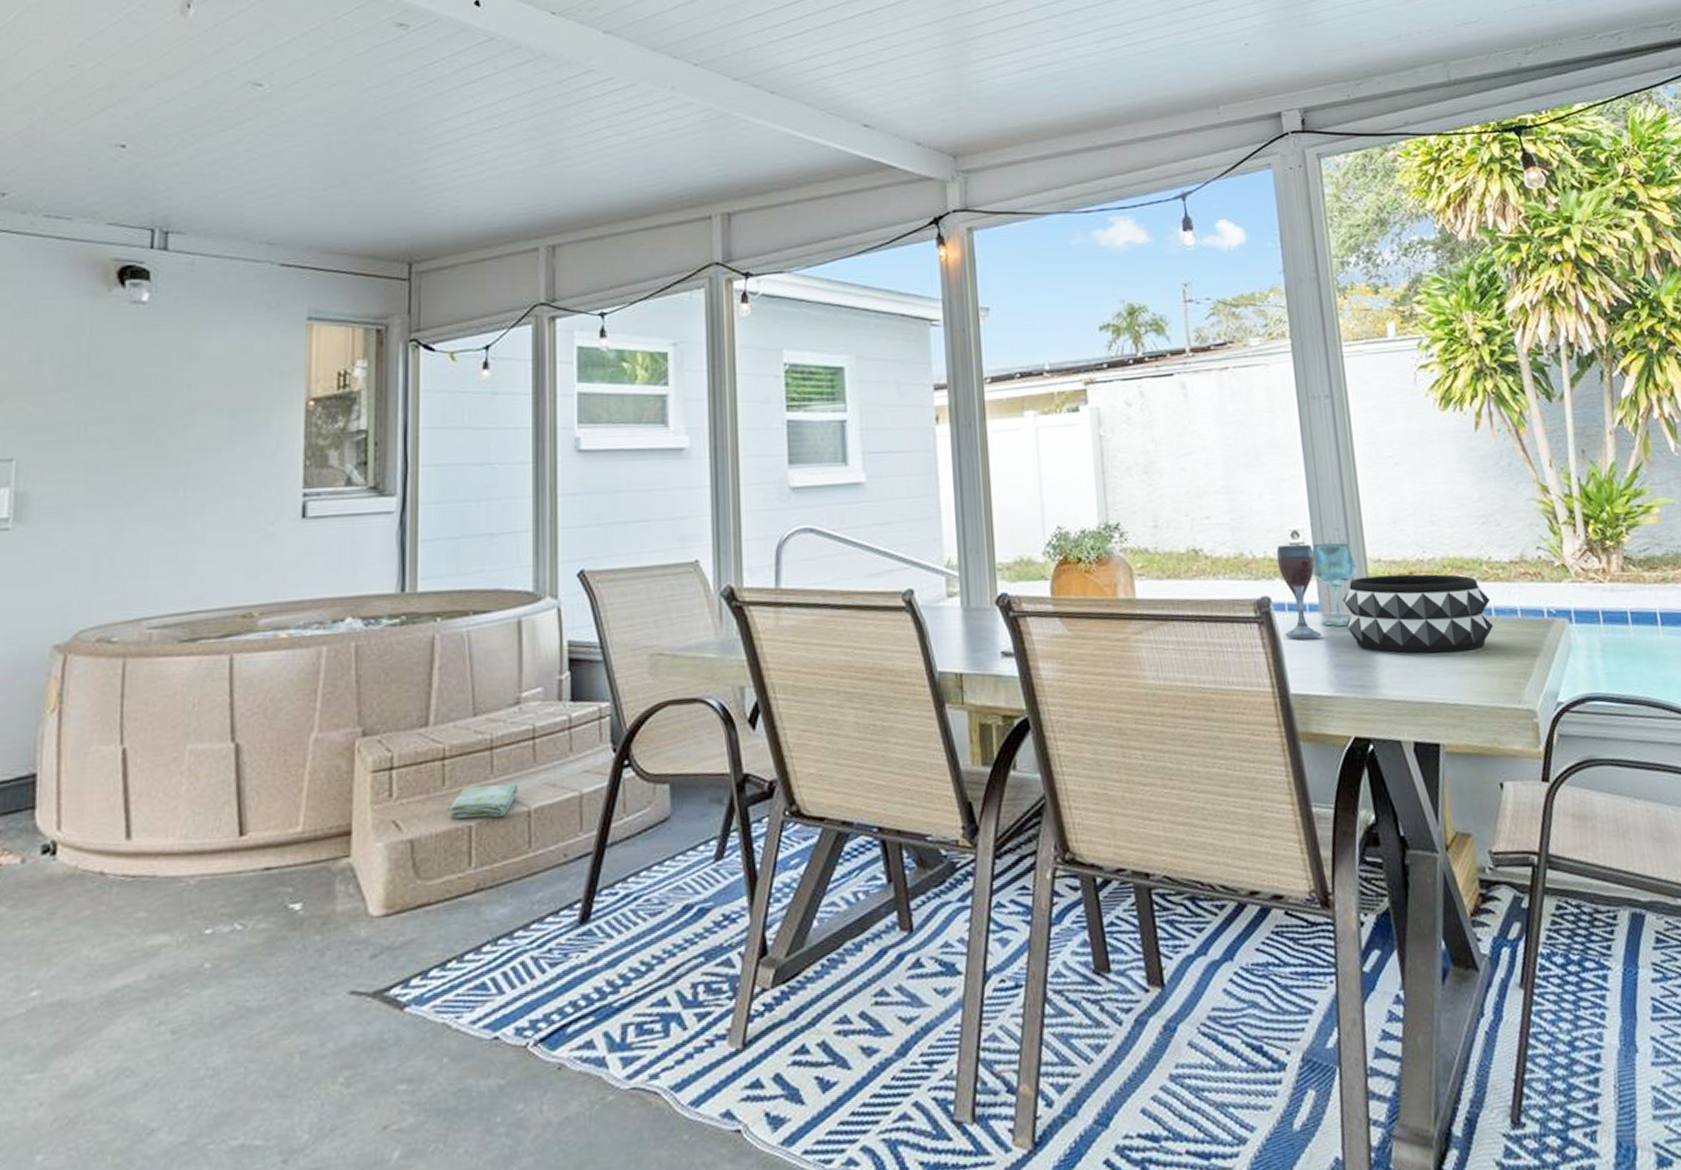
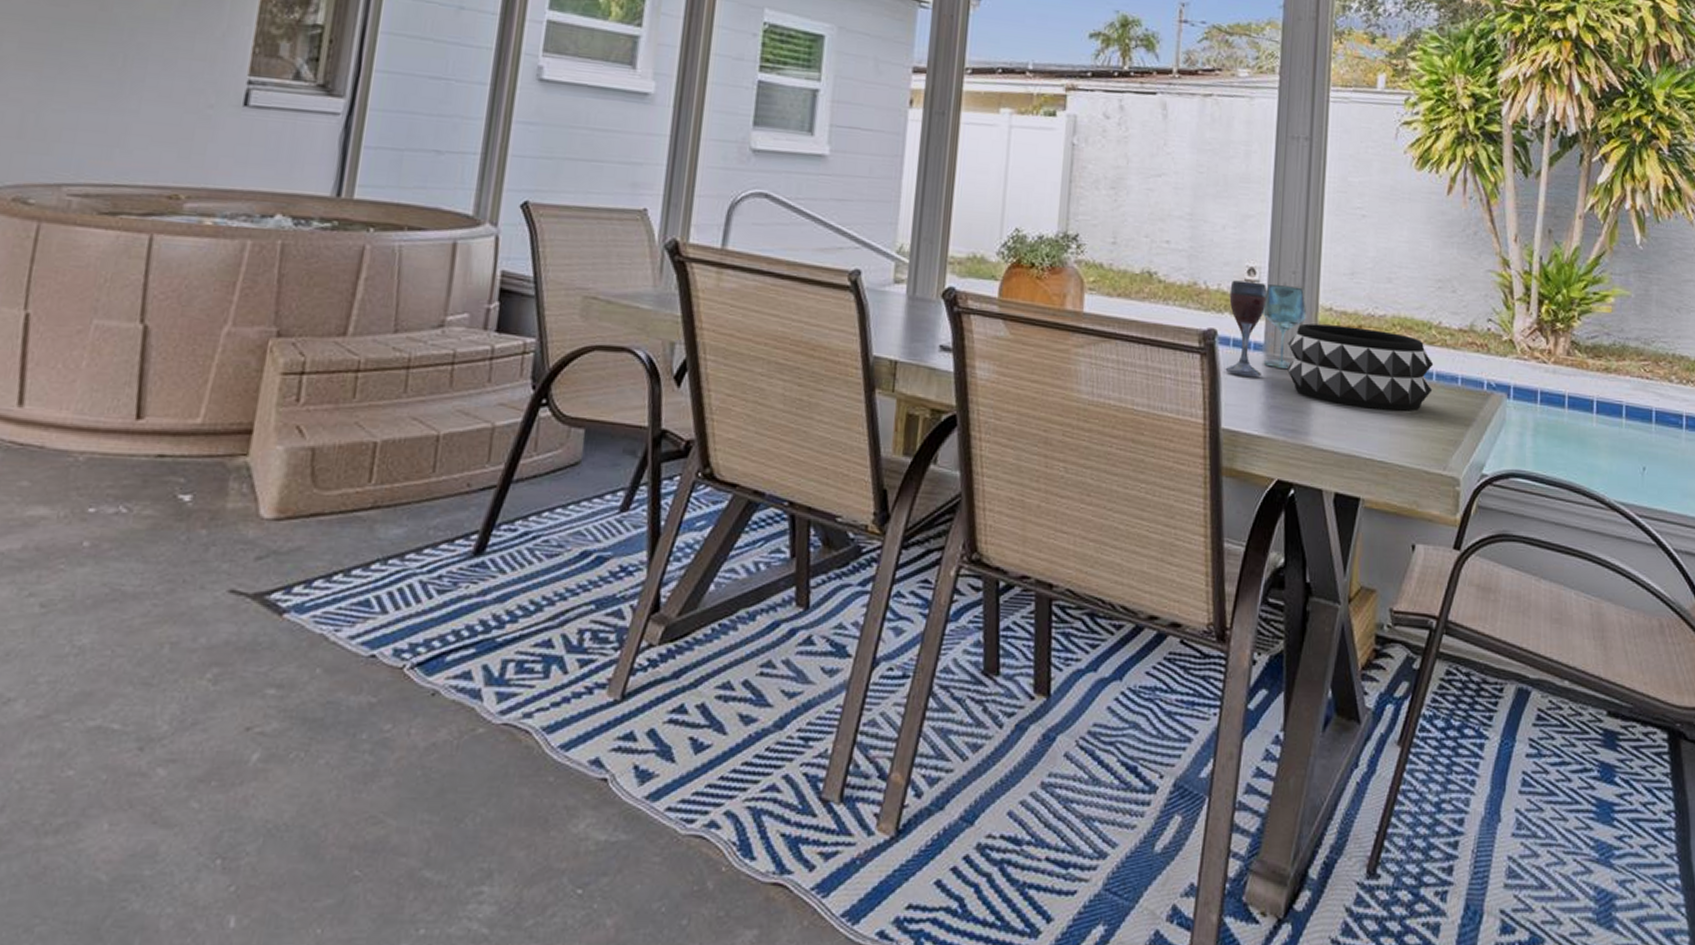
towel: present [450,784,519,819] -> none [356,402,431,438]

